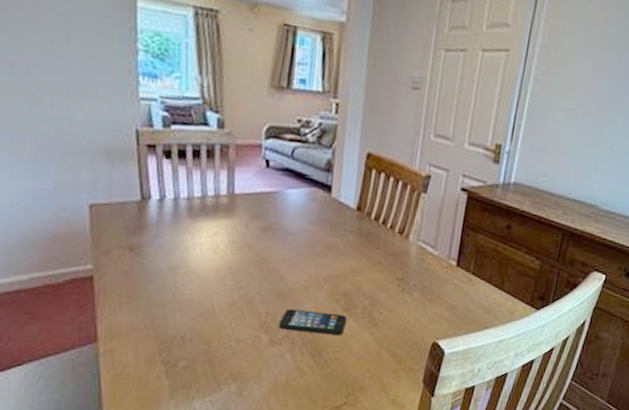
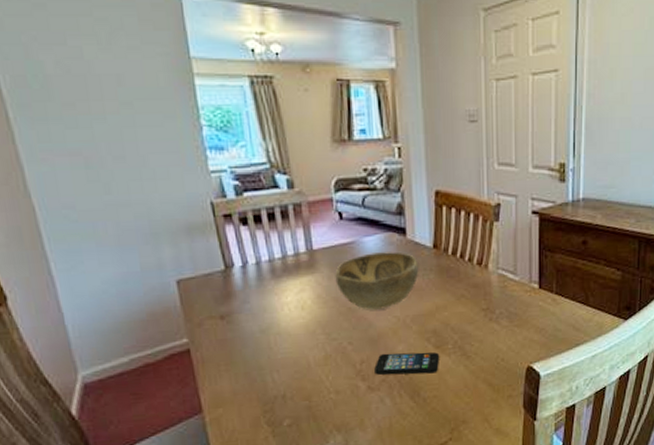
decorative bowl: none [252,205,340,265] -> present [335,252,419,310]

